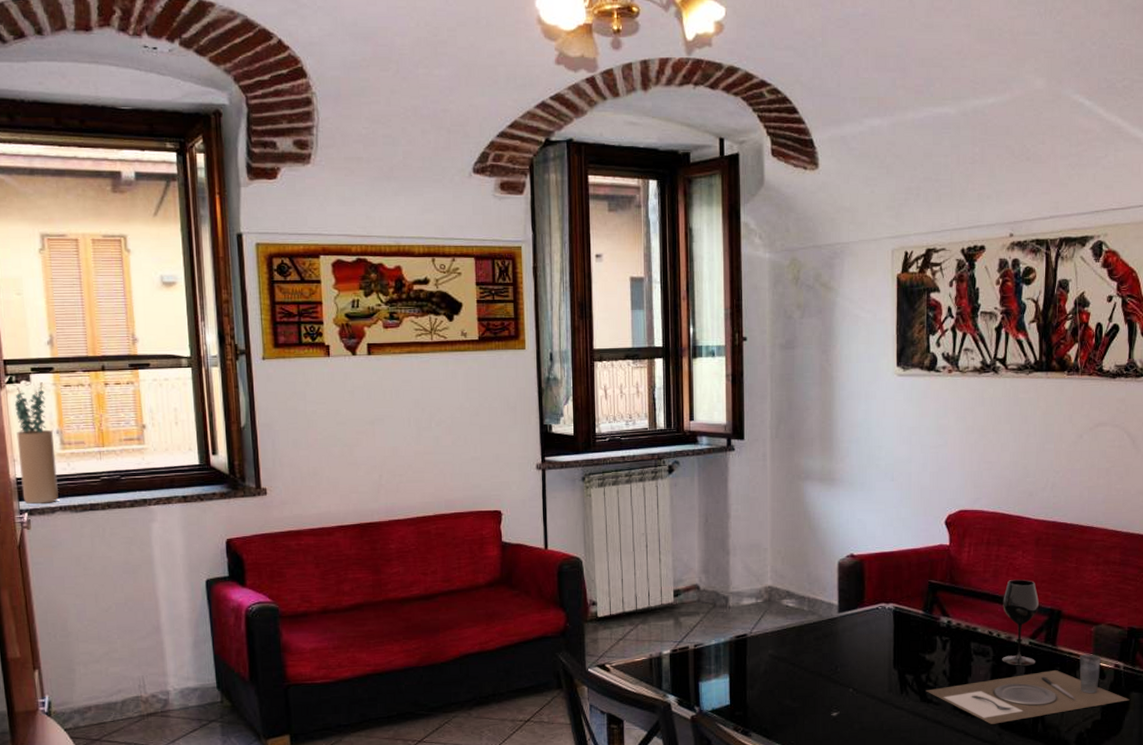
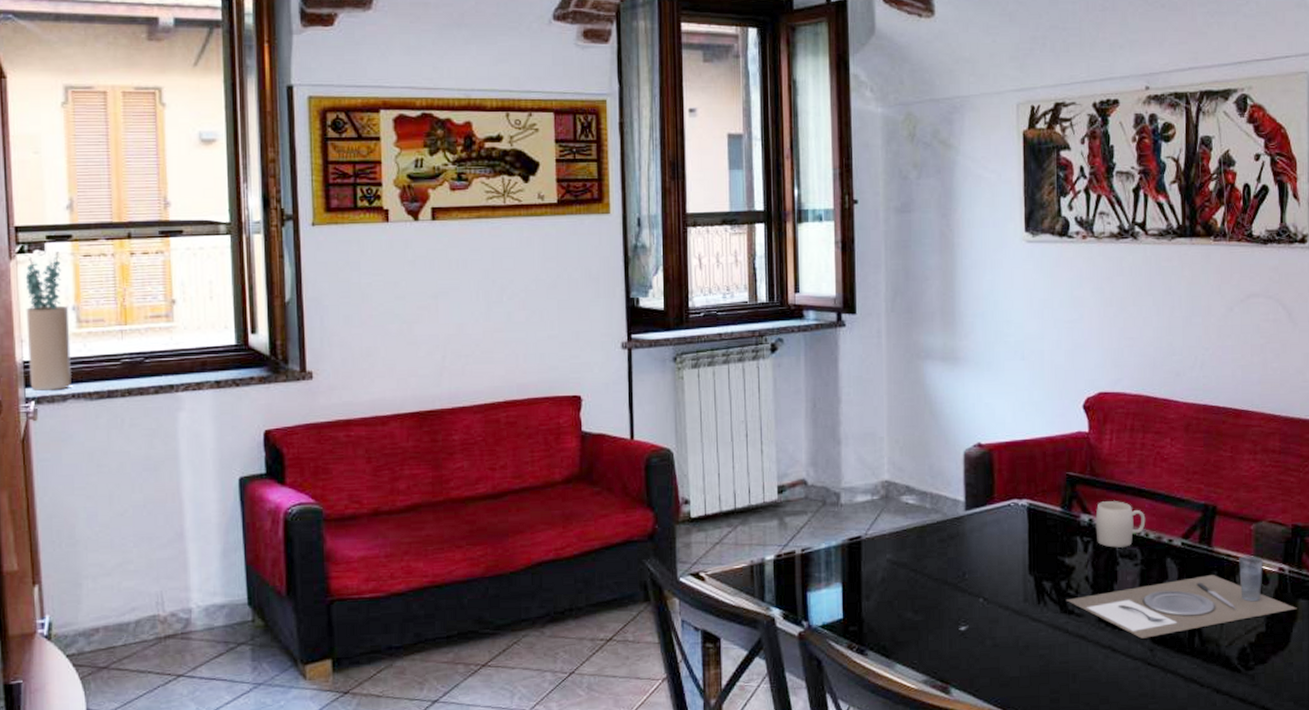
mug: none [953,605,998,646] -> present [1095,501,1146,548]
wineglass: present [1002,580,1039,666] -> none [1150,471,1191,571]

